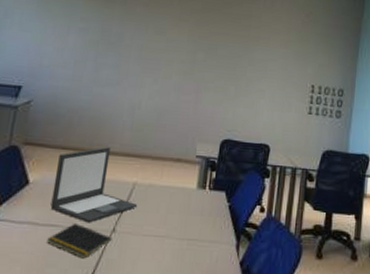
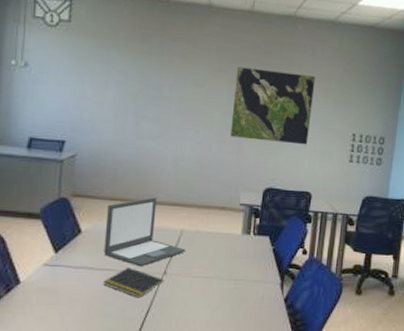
world map: none [189,16,275,96] -> present [230,67,316,145]

